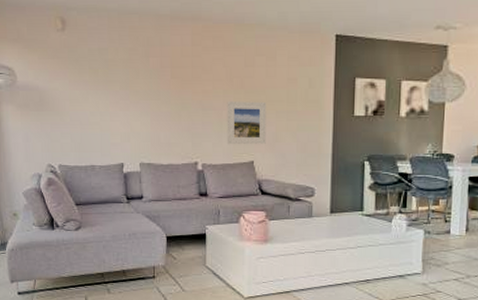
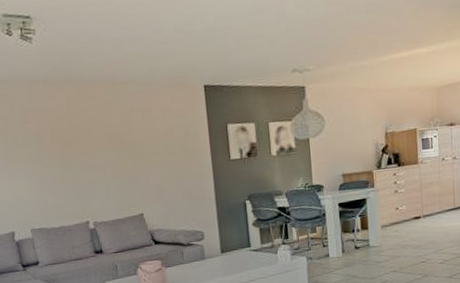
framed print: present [227,101,266,145] -> none [109,155,153,201]

